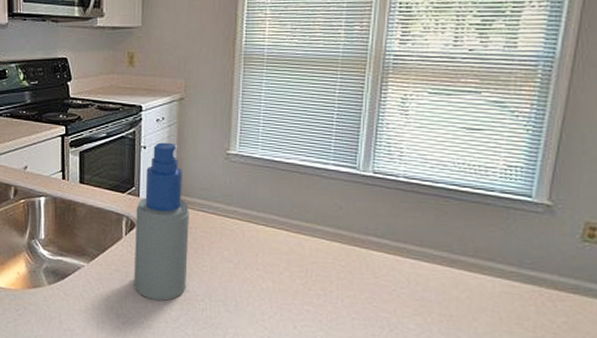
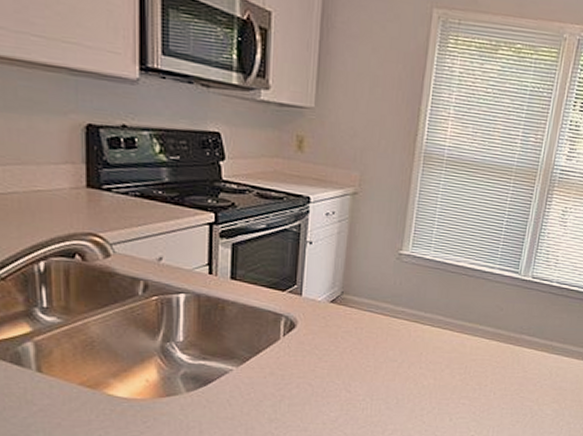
spray bottle: present [134,142,189,301] -> none [290,238,356,402]

